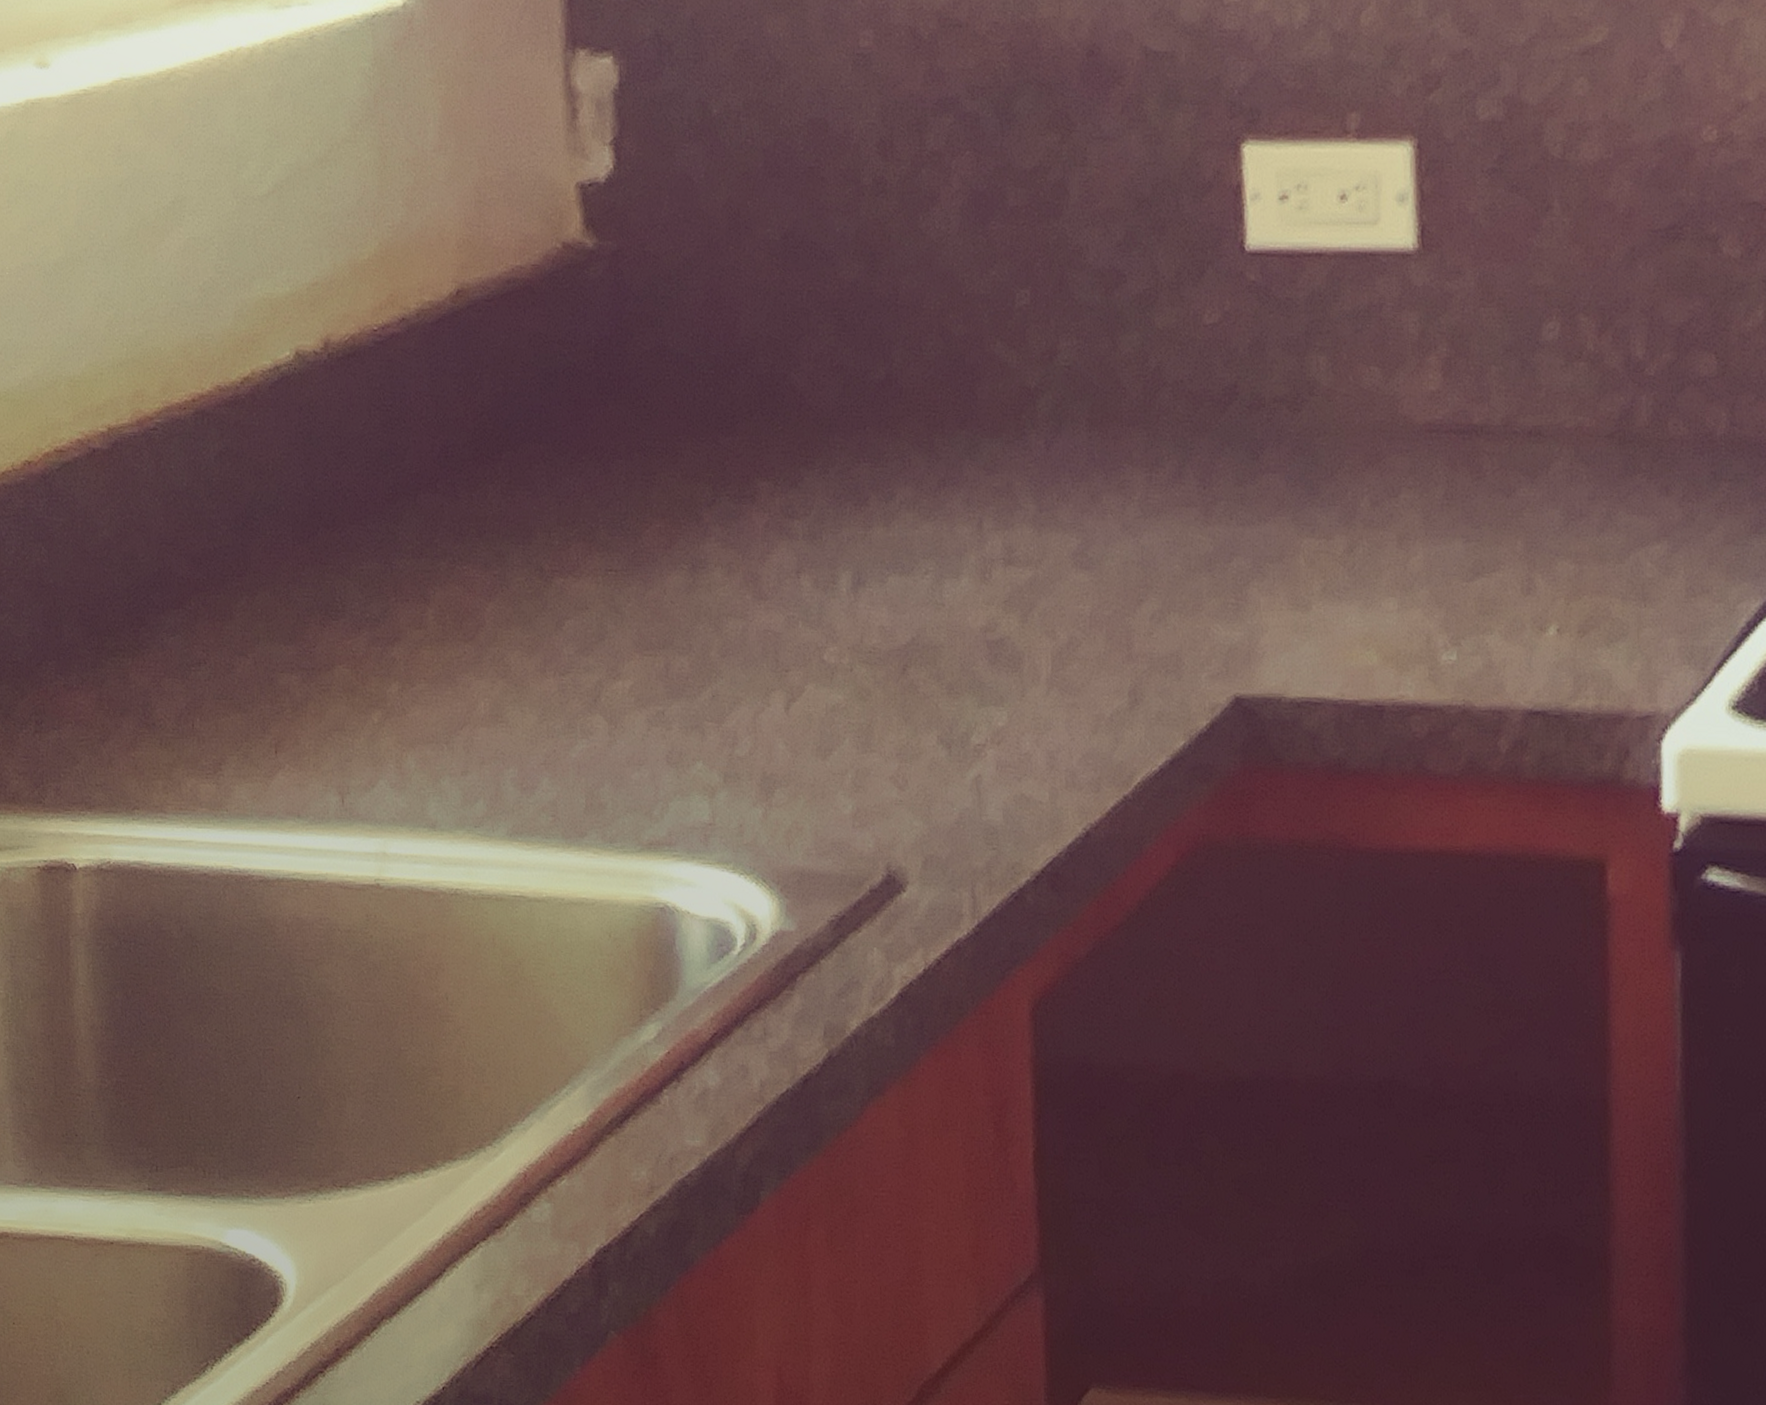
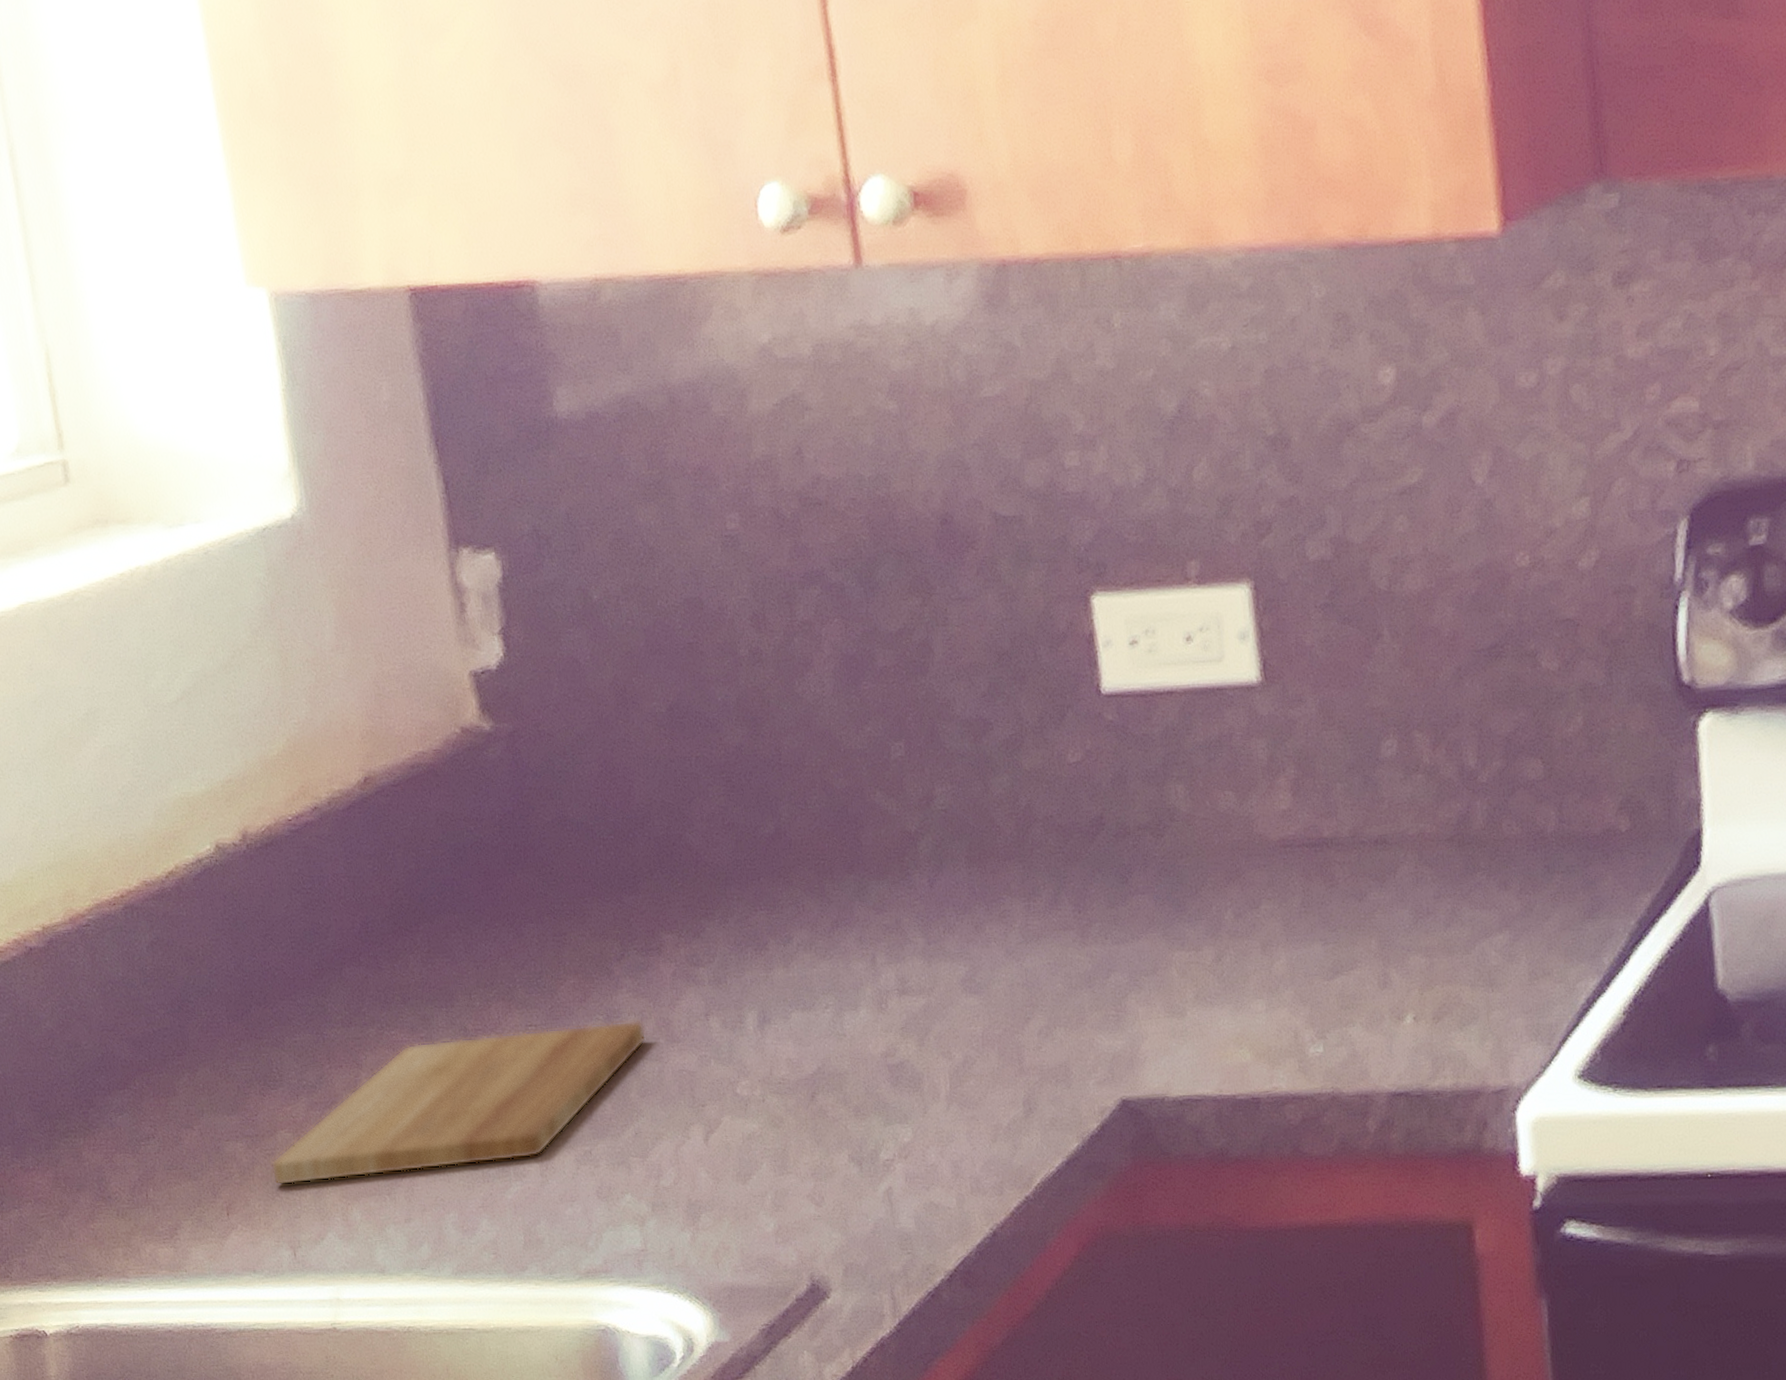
cutting board: none [325,572,733,725] -> present [271,1019,647,1186]

